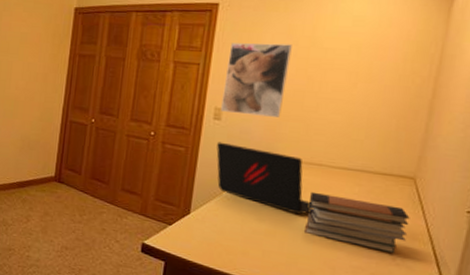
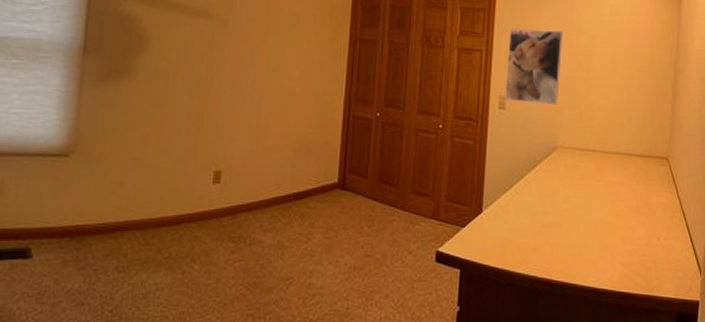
laptop: present [216,142,314,215] -> none [503,132,592,203]
book stack: present [303,191,410,254] -> none [585,178,667,233]

